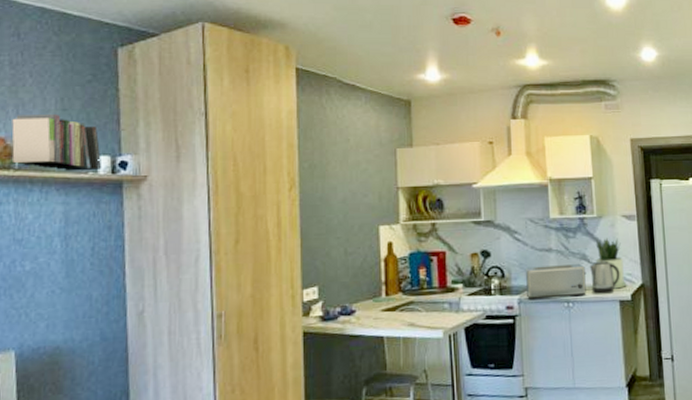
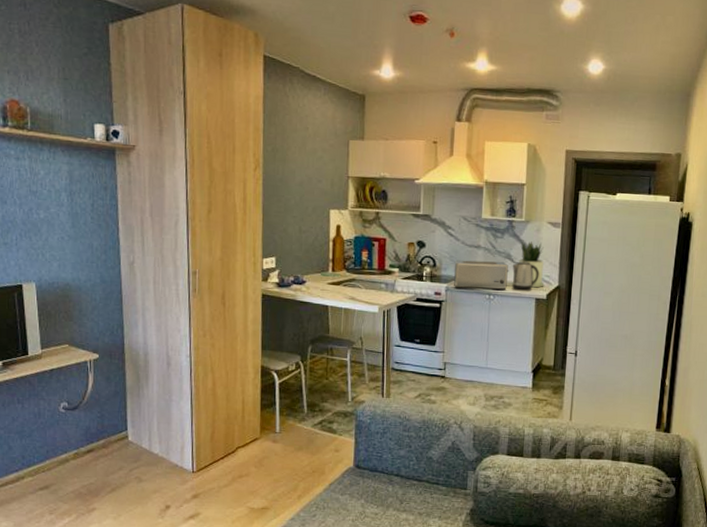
books: present [11,115,102,172] -> none [23,80,98,137]

